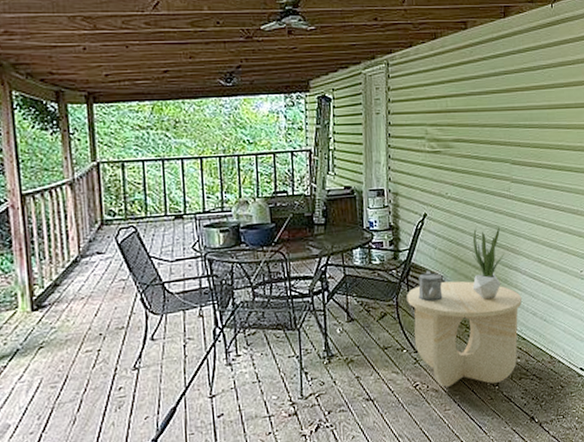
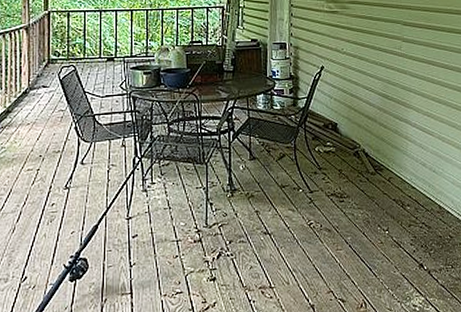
side table: present [406,280,522,387] -> none [304,129,412,228]
watering can: present [418,270,443,302] -> none [315,117,337,147]
potted plant: present [472,227,505,300] -> none [365,81,396,148]

